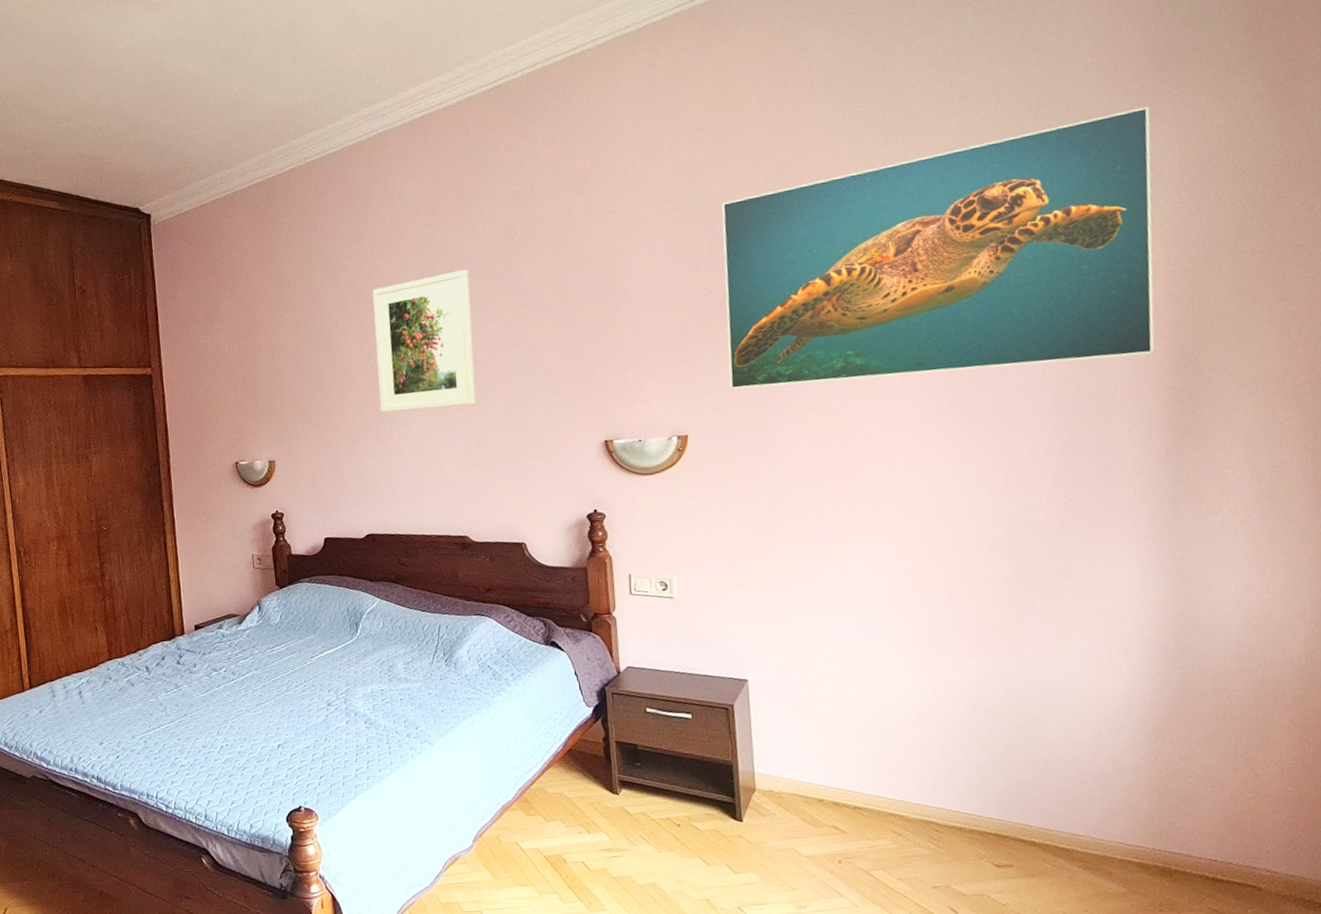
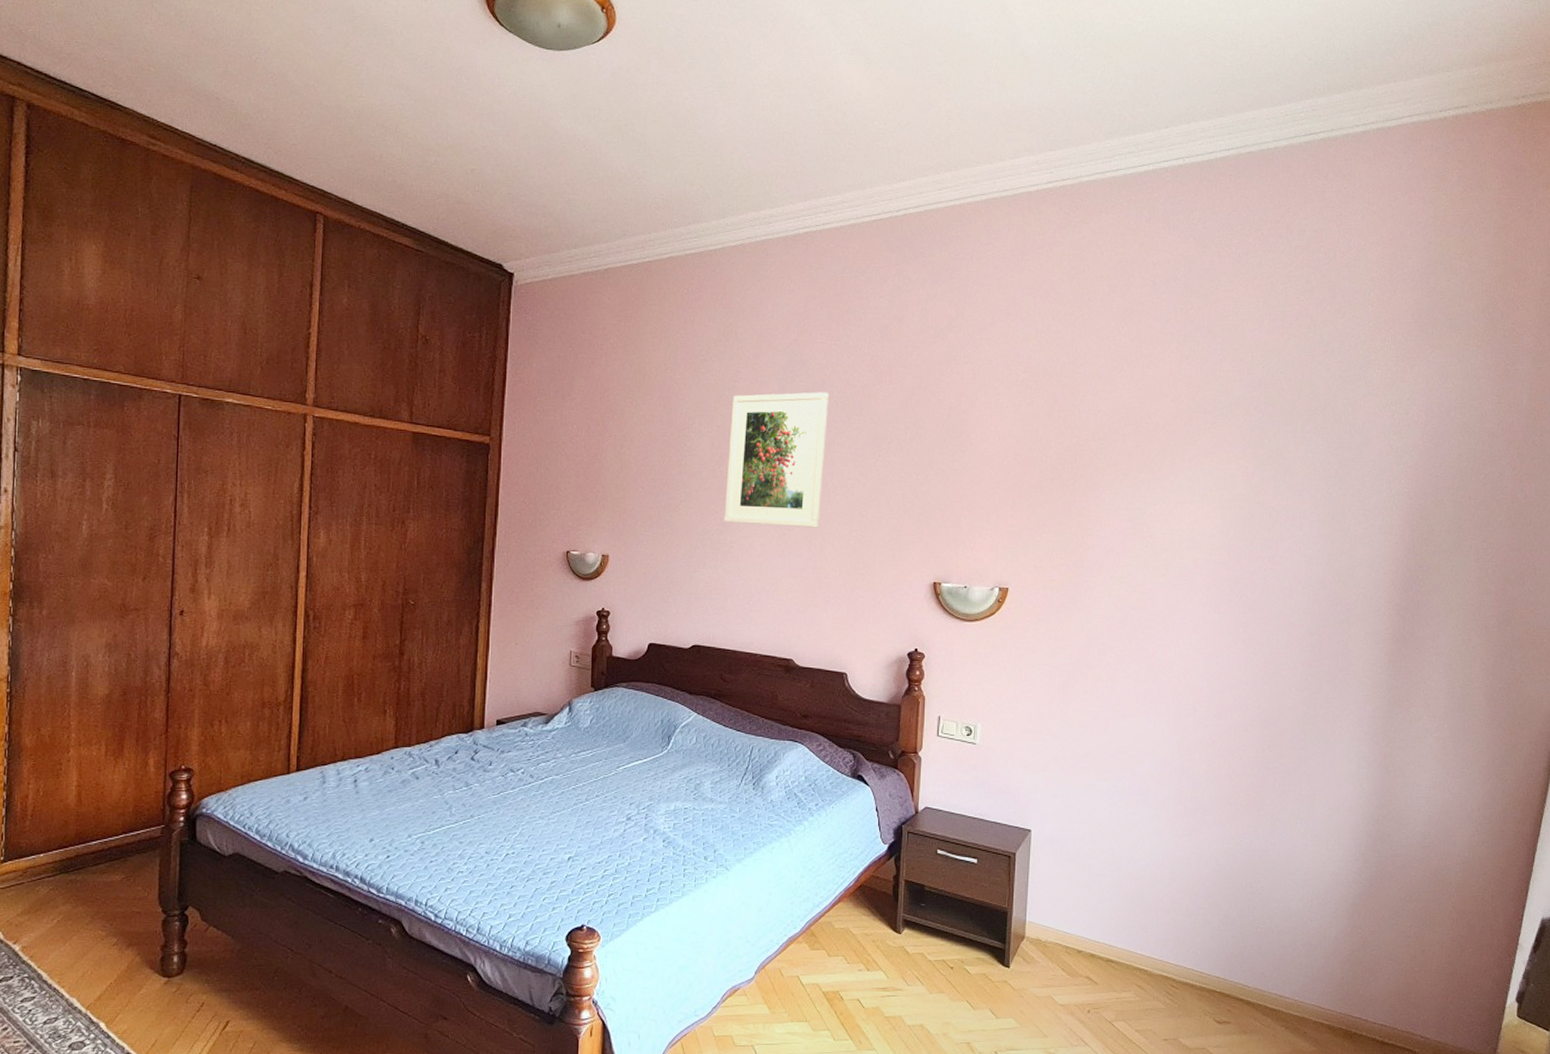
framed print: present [721,107,1154,390] -> none [1051,358,1410,573]

